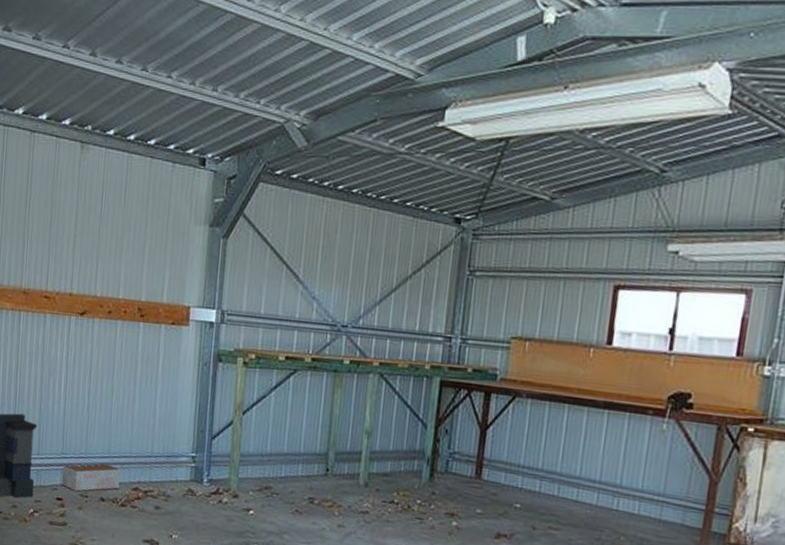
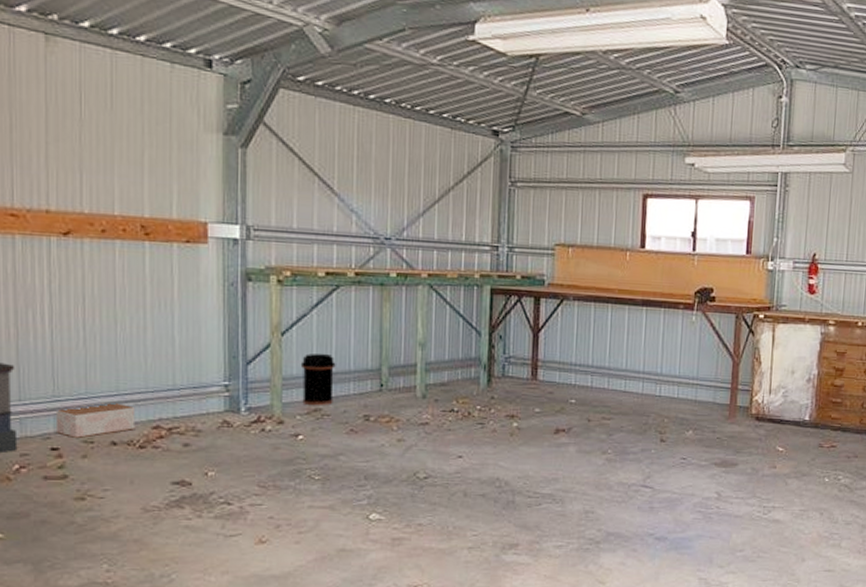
trash can: none [256,433,288,485] -> present [300,354,336,406]

